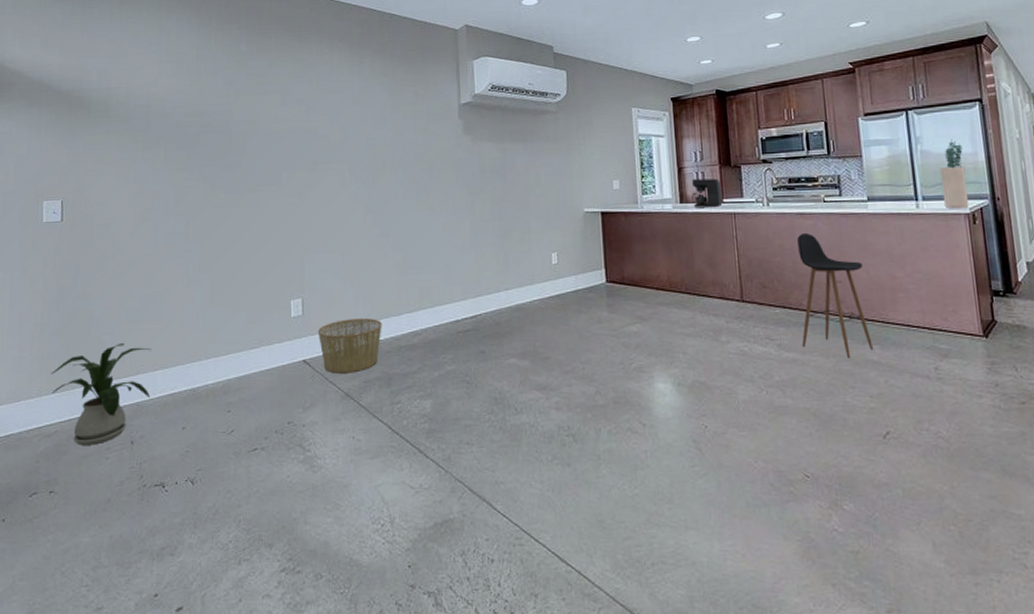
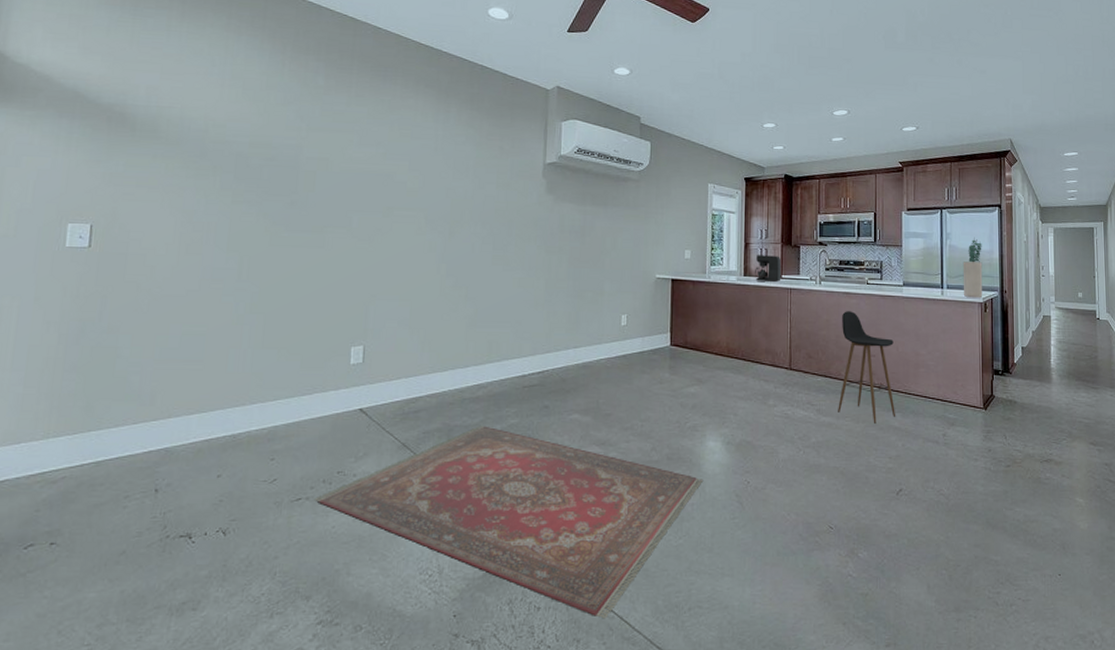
house plant: present [51,343,152,445] -> none [61,384,188,493]
area rug: none [269,373,655,573] -> present [315,426,703,619]
basket: present [317,317,382,374] -> none [377,368,447,424]

